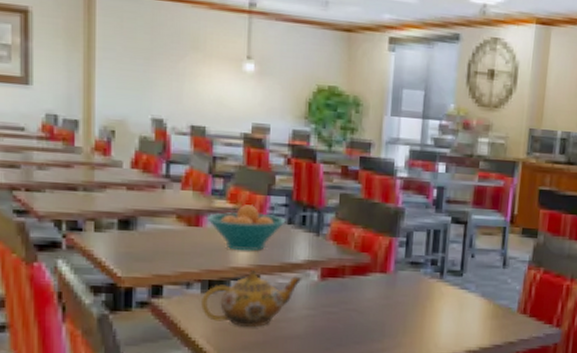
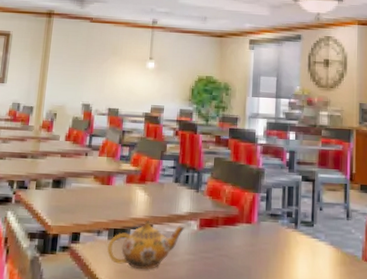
fruit bowl: present [207,204,286,251] -> none [116,167,174,205]

